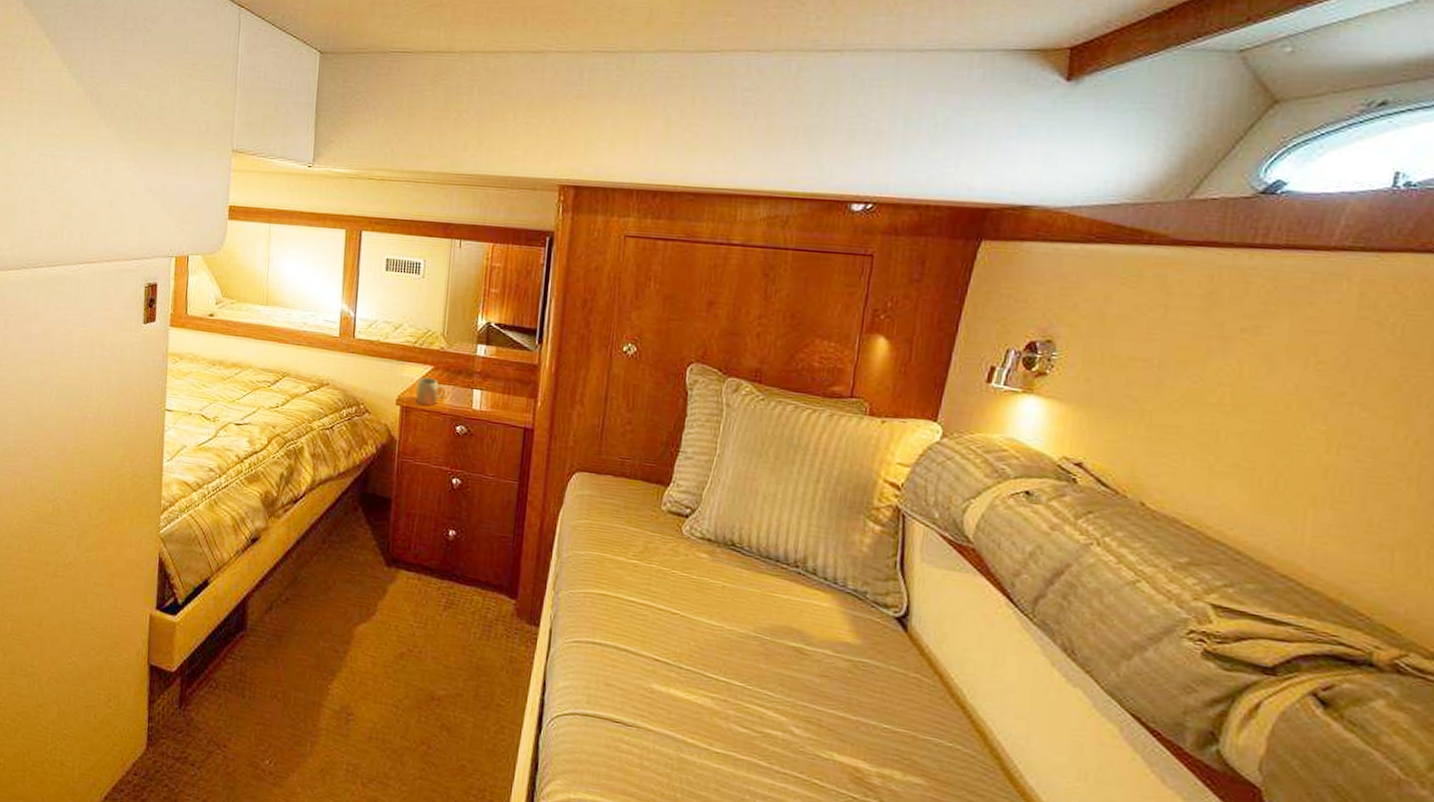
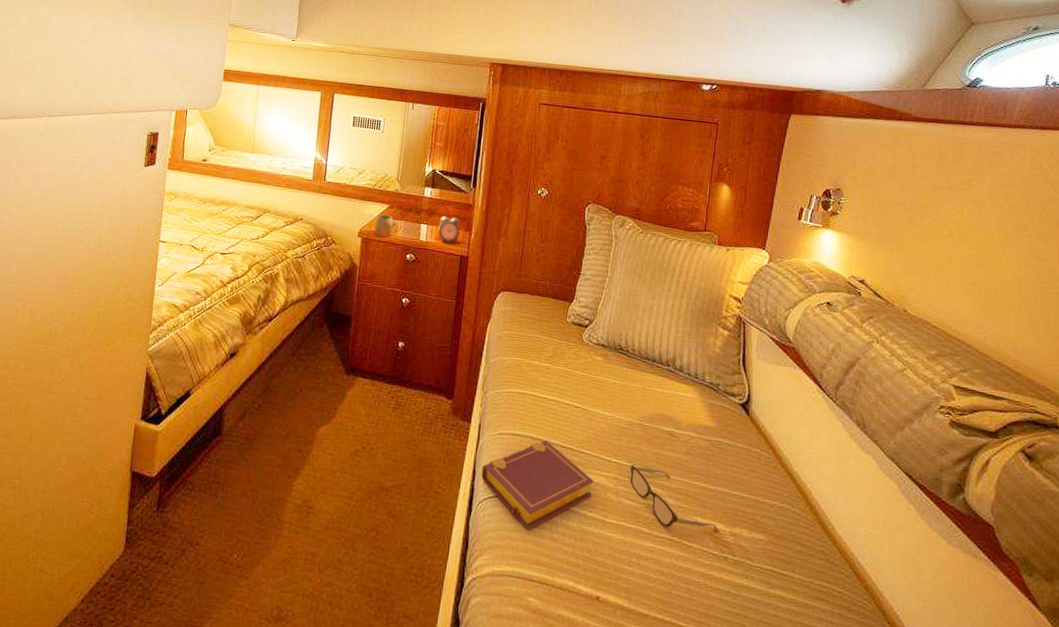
alarm clock: none [493,379,522,413] -> present [436,216,460,244]
book: none [552,651,696,755] -> present [481,440,594,530]
glasses: none [743,686,862,772] -> present [629,465,719,533]

